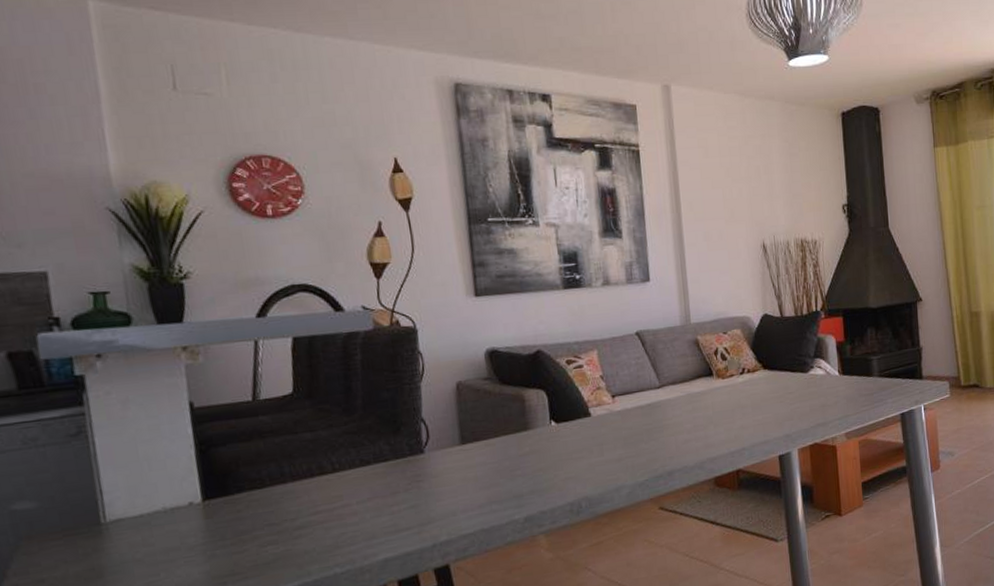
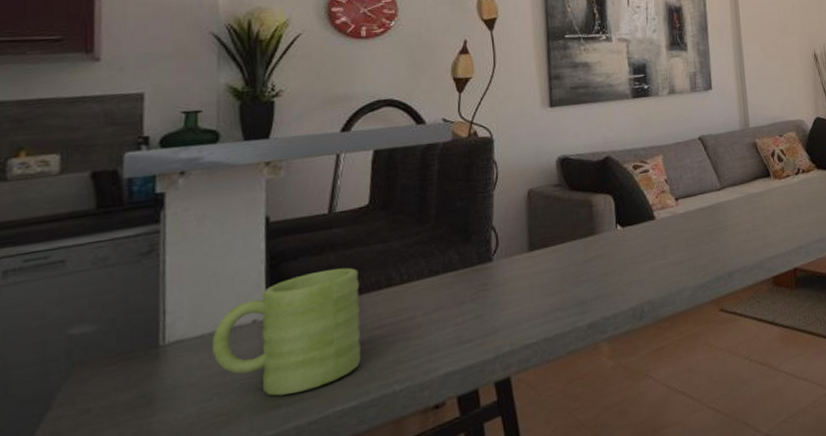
mug: none [152,455,300,574] -> present [211,267,361,396]

